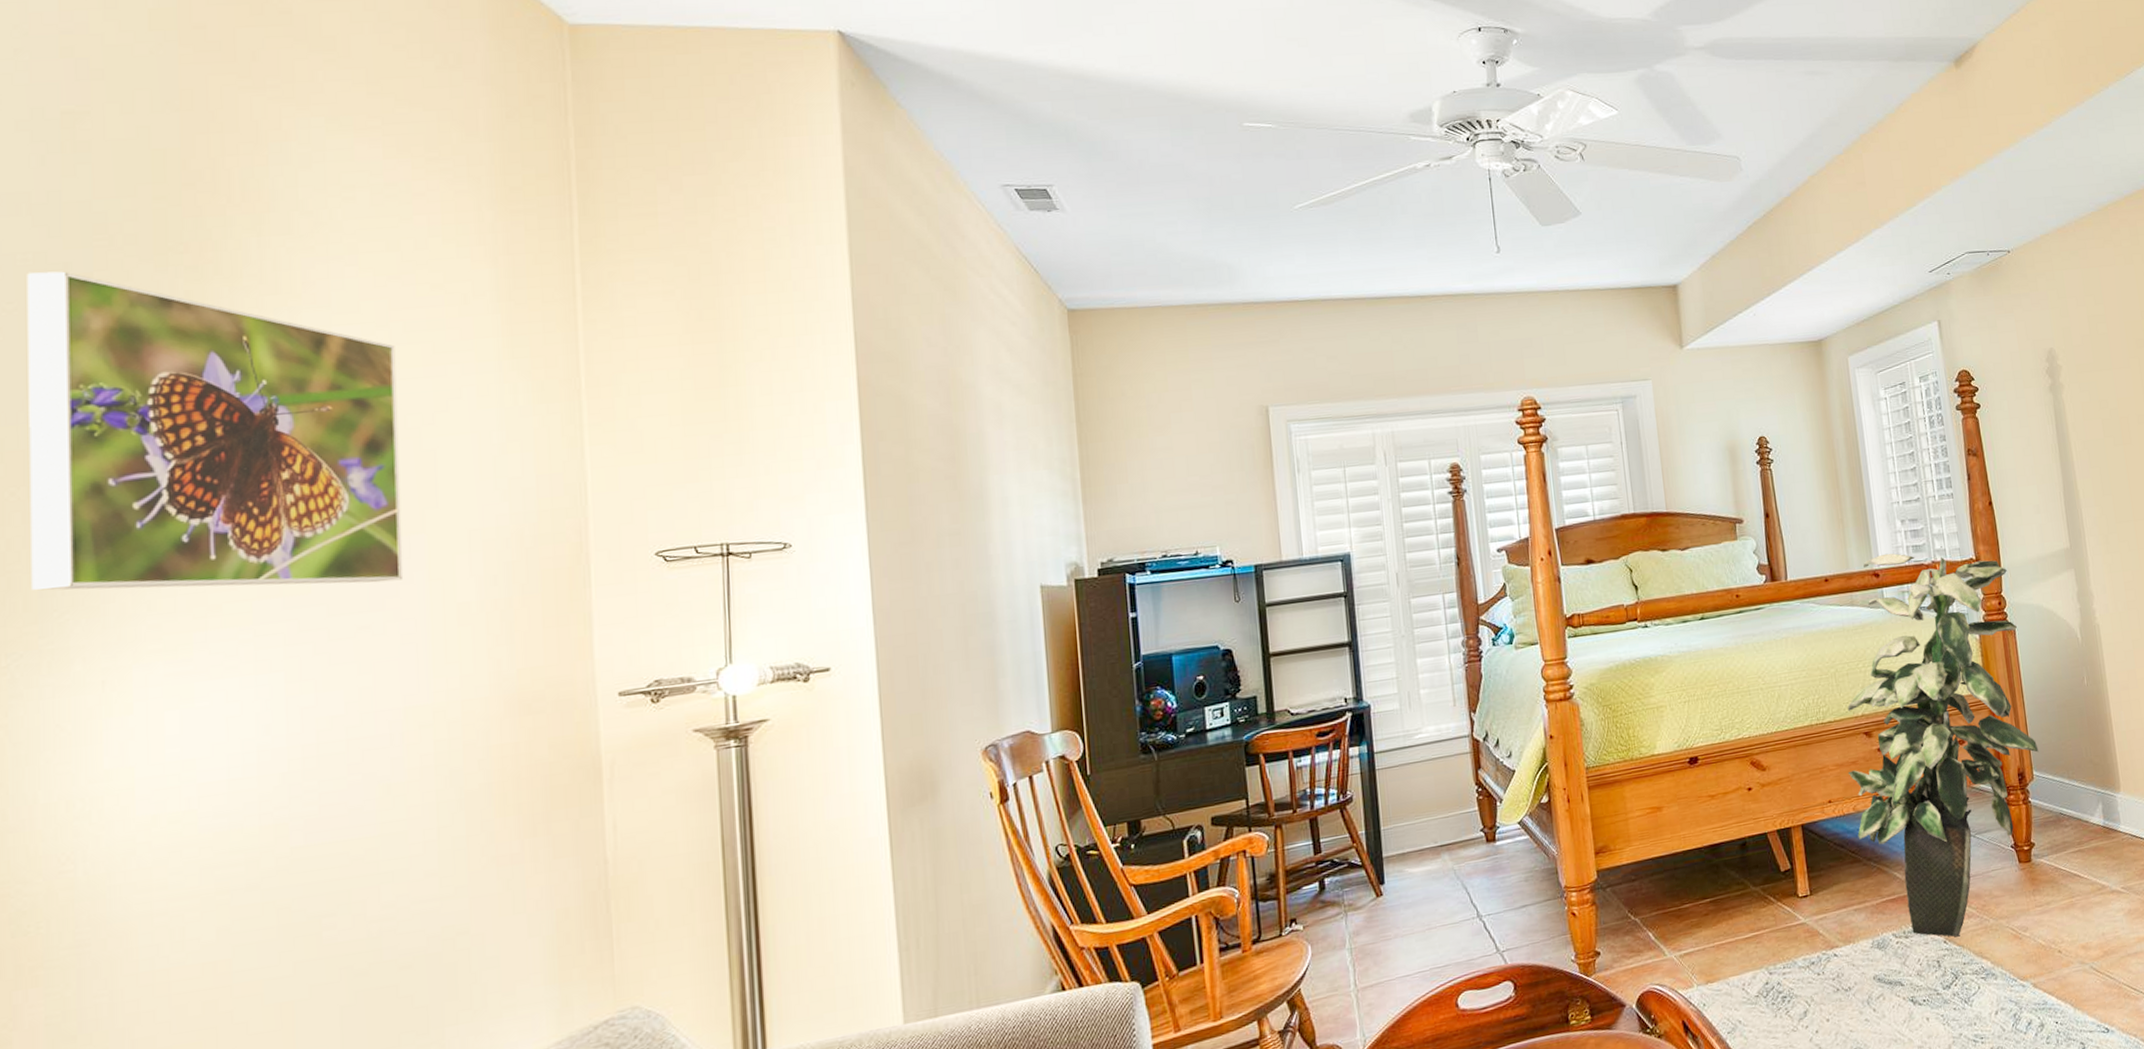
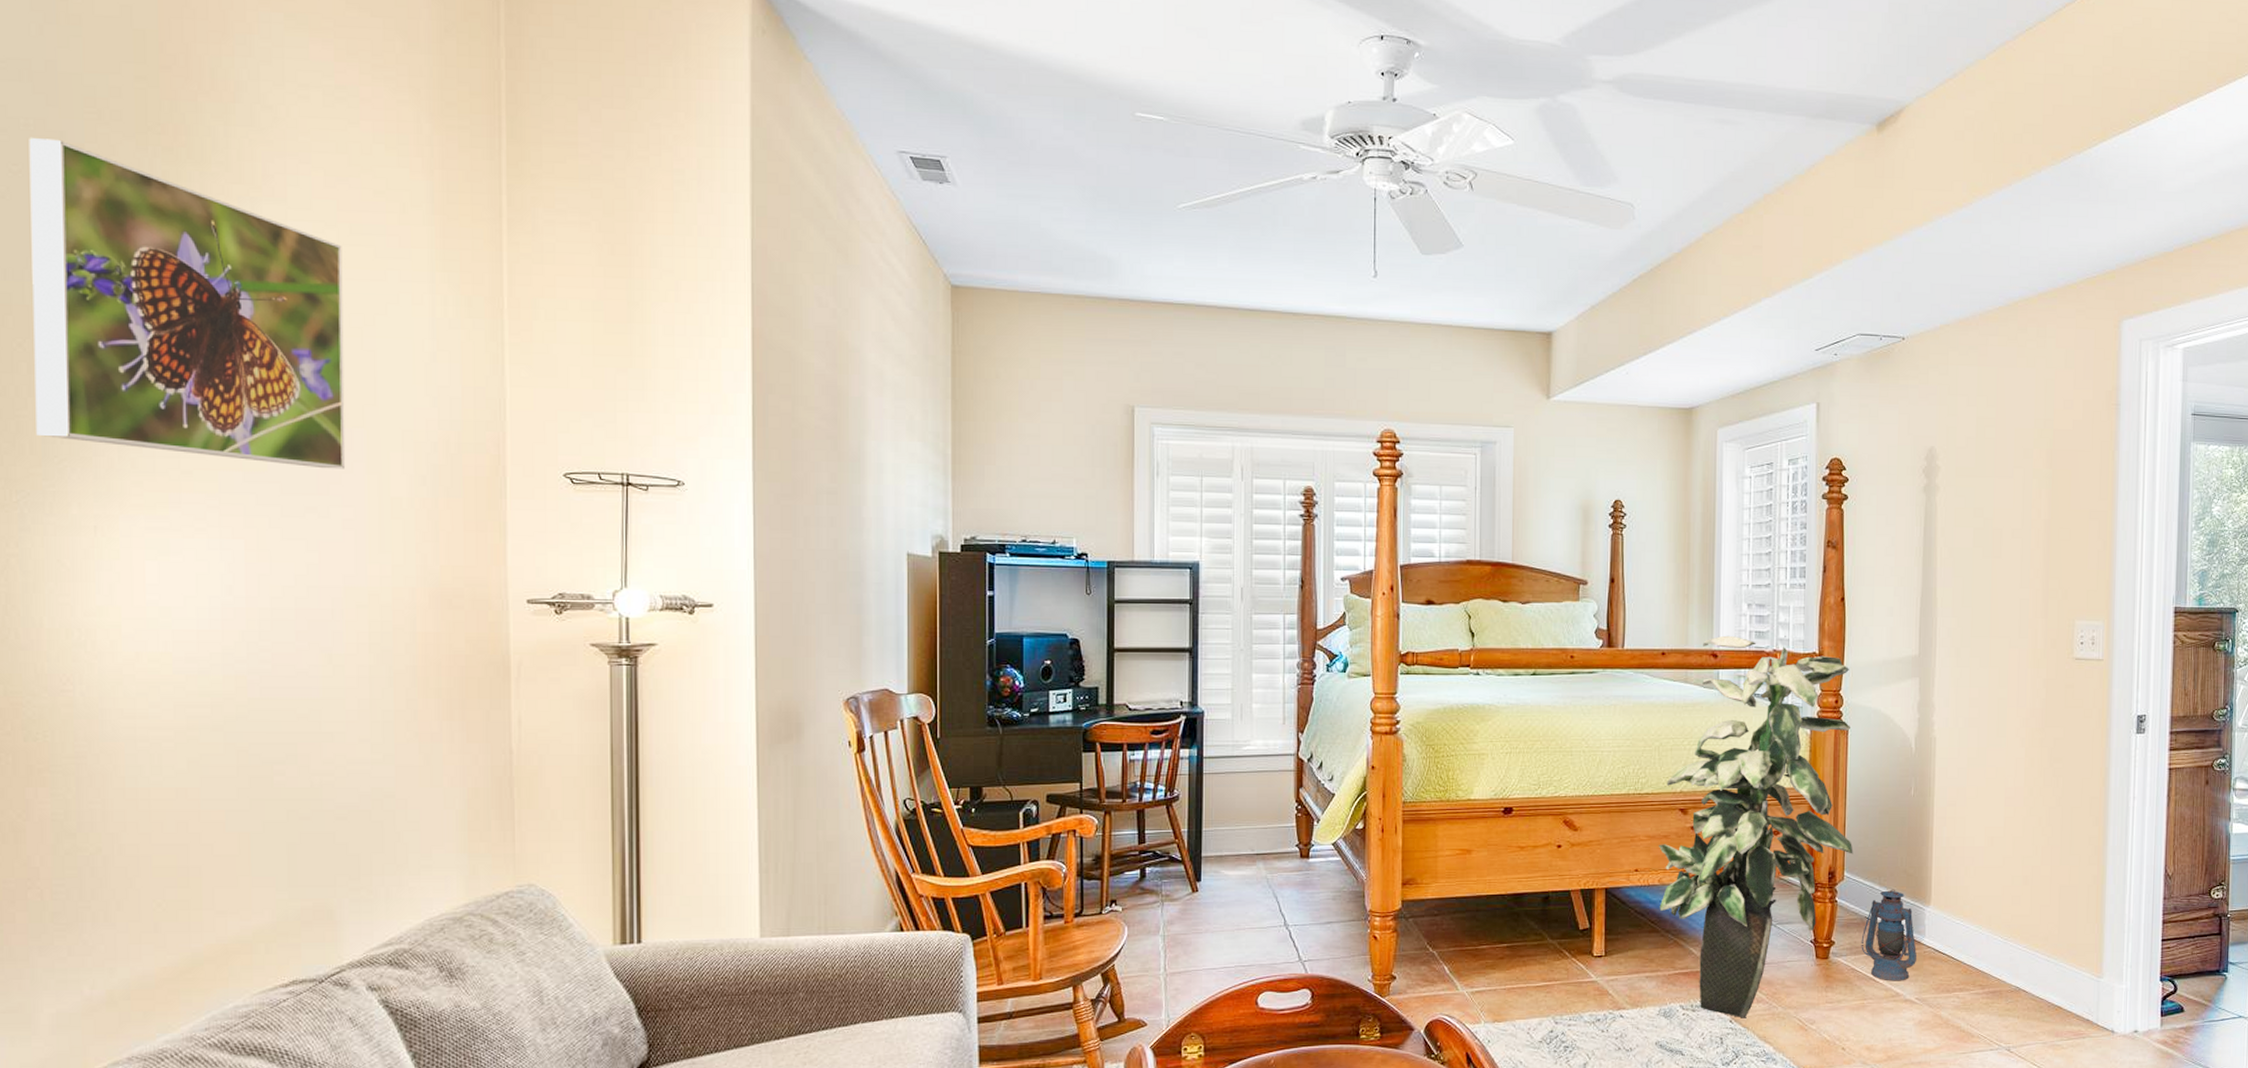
lantern: none [2060,780,2116,875] -> present [1861,889,1917,981]

